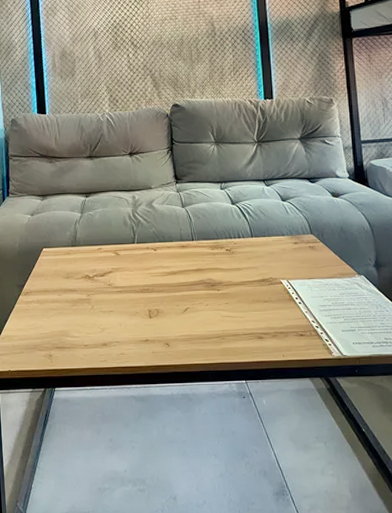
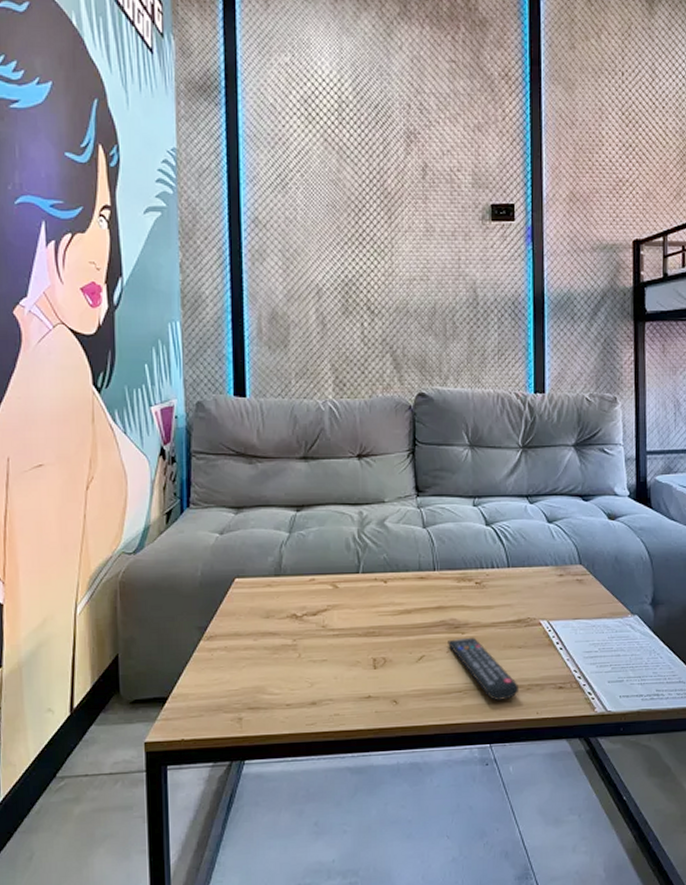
remote control: none [207,293,267,345] -> present [448,637,520,700]

